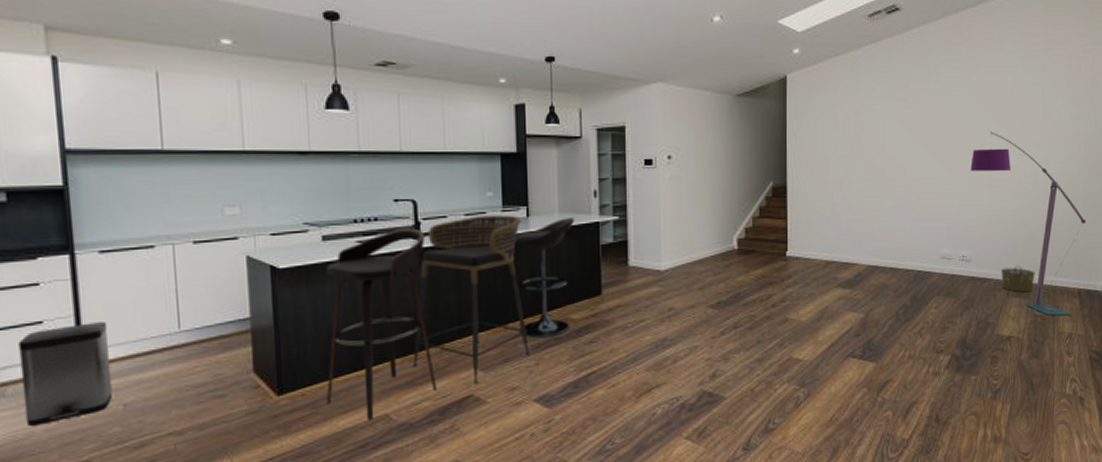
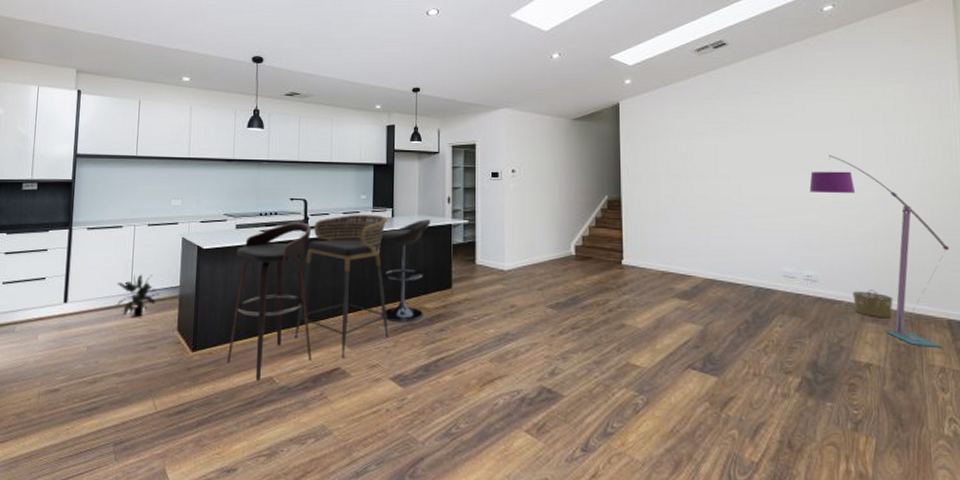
pedal bin: present [18,322,113,426] -> none [24,281,85,357]
potted plant: none [157,306,223,361] -> present [116,274,160,317]

